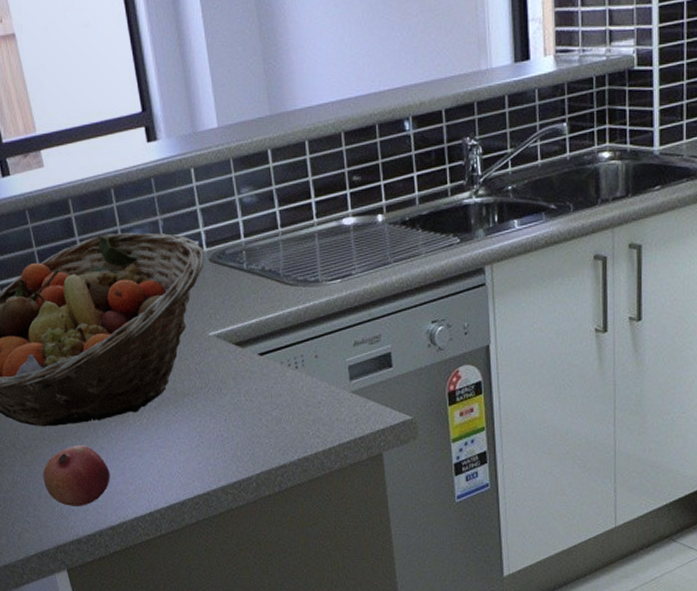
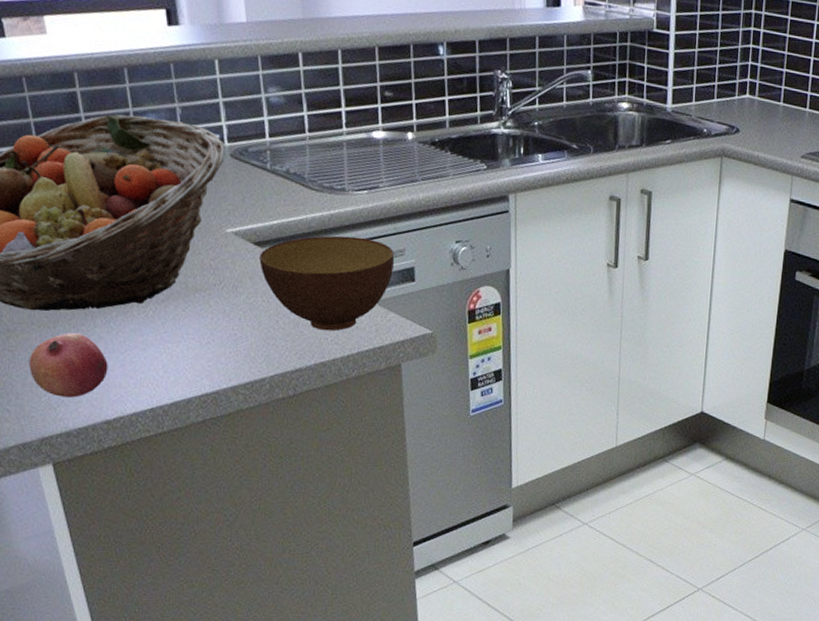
bowl: none [241,327,370,425] -> present [259,235,394,331]

